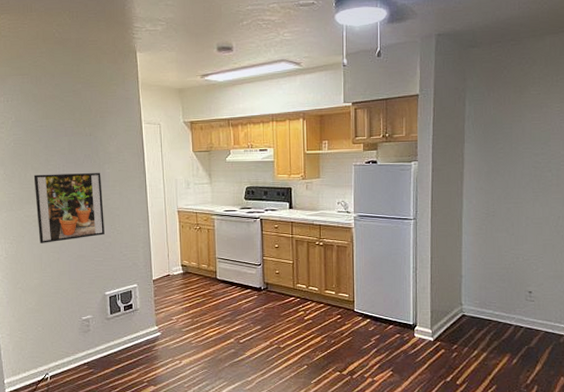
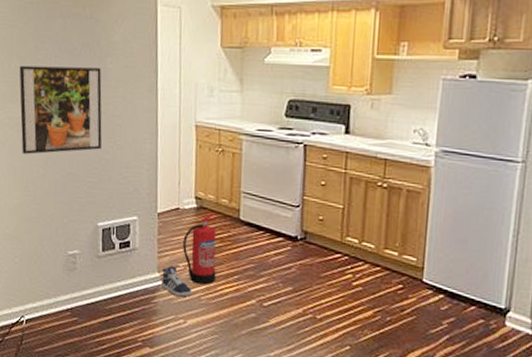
sneaker: none [160,320,184,343] -> present [161,265,192,297]
fire extinguisher: none [174,275,202,332] -> present [183,212,217,285]

